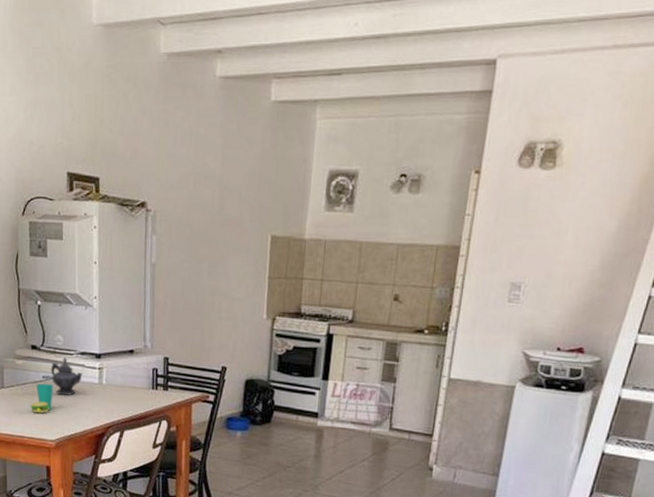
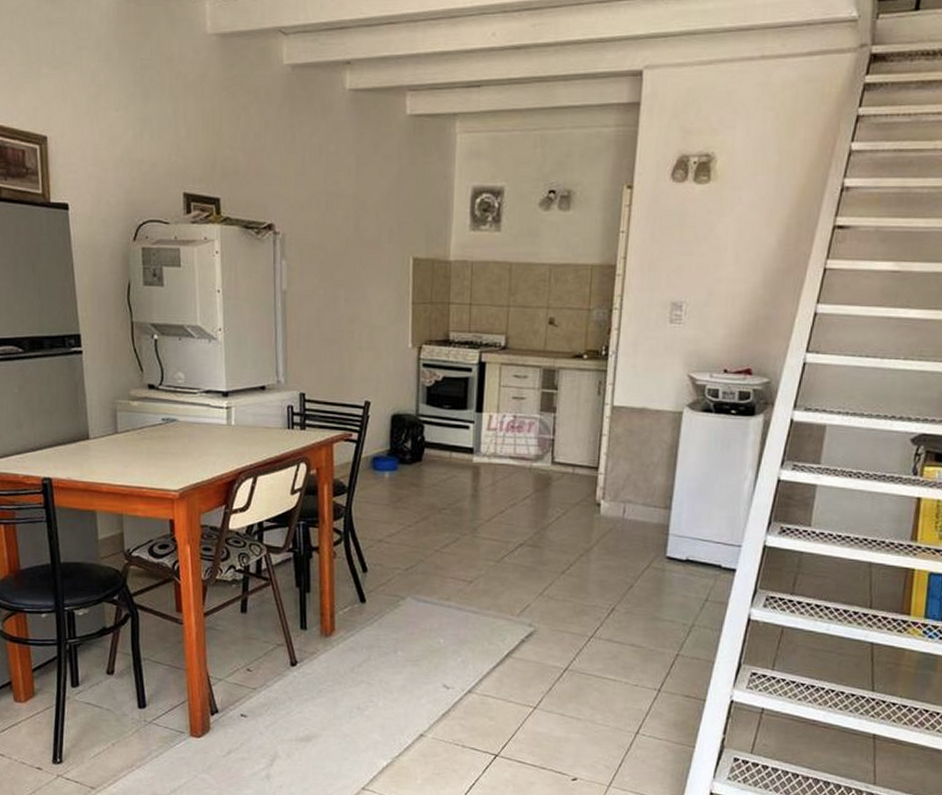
cup: present [31,383,54,414] -> none [149,426,176,461]
teapot: present [50,356,83,396] -> none [171,396,208,440]

